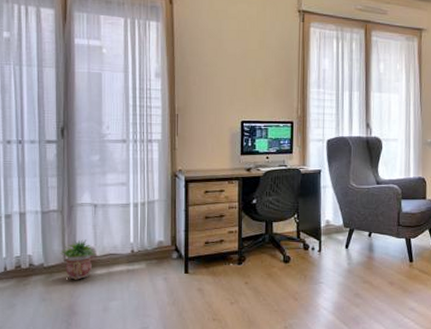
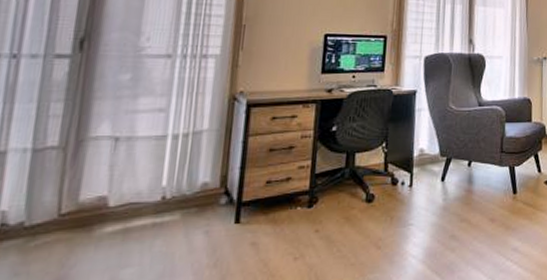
potted plant: present [60,239,96,280] -> none [54,185,110,242]

